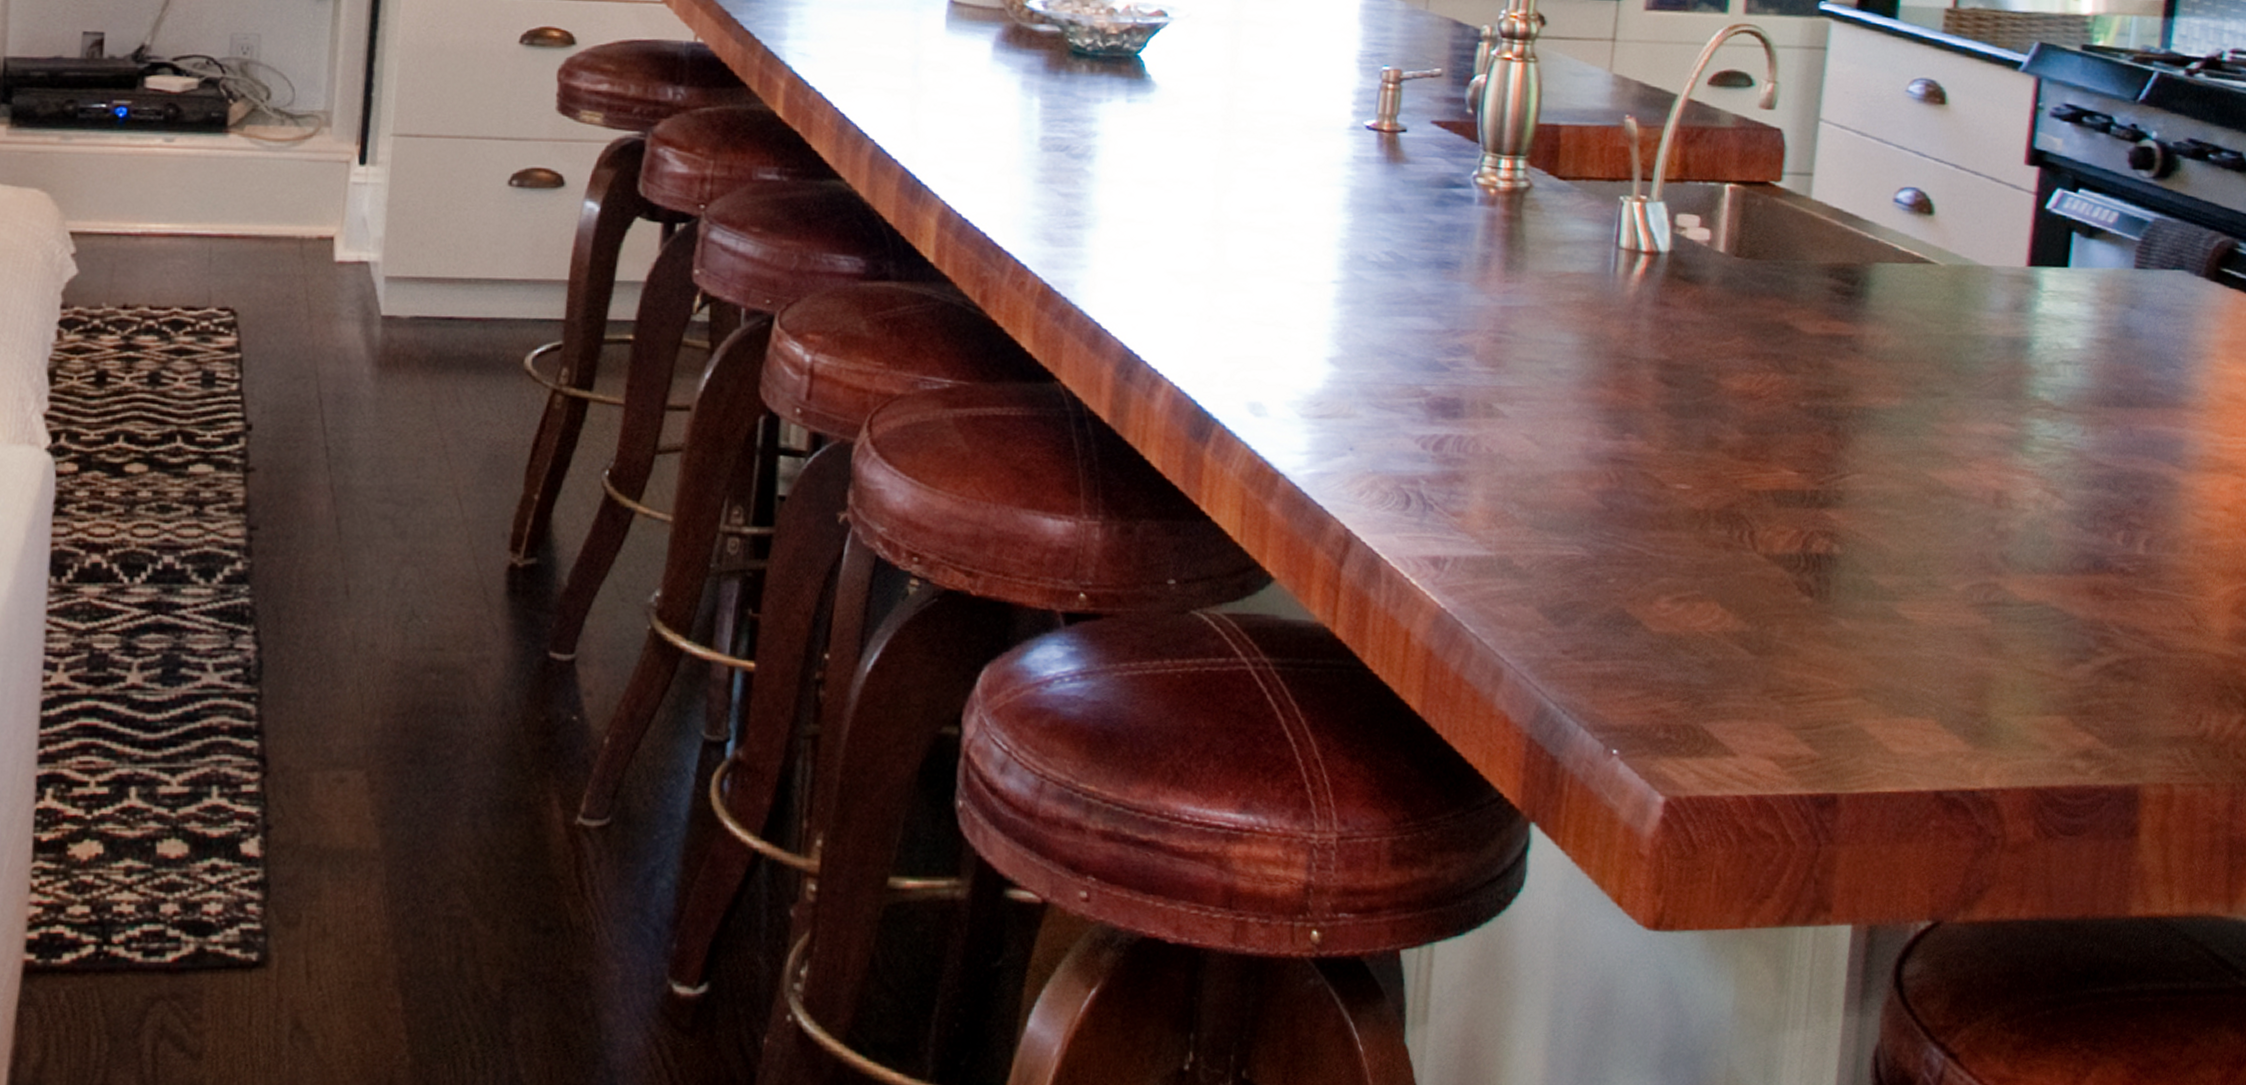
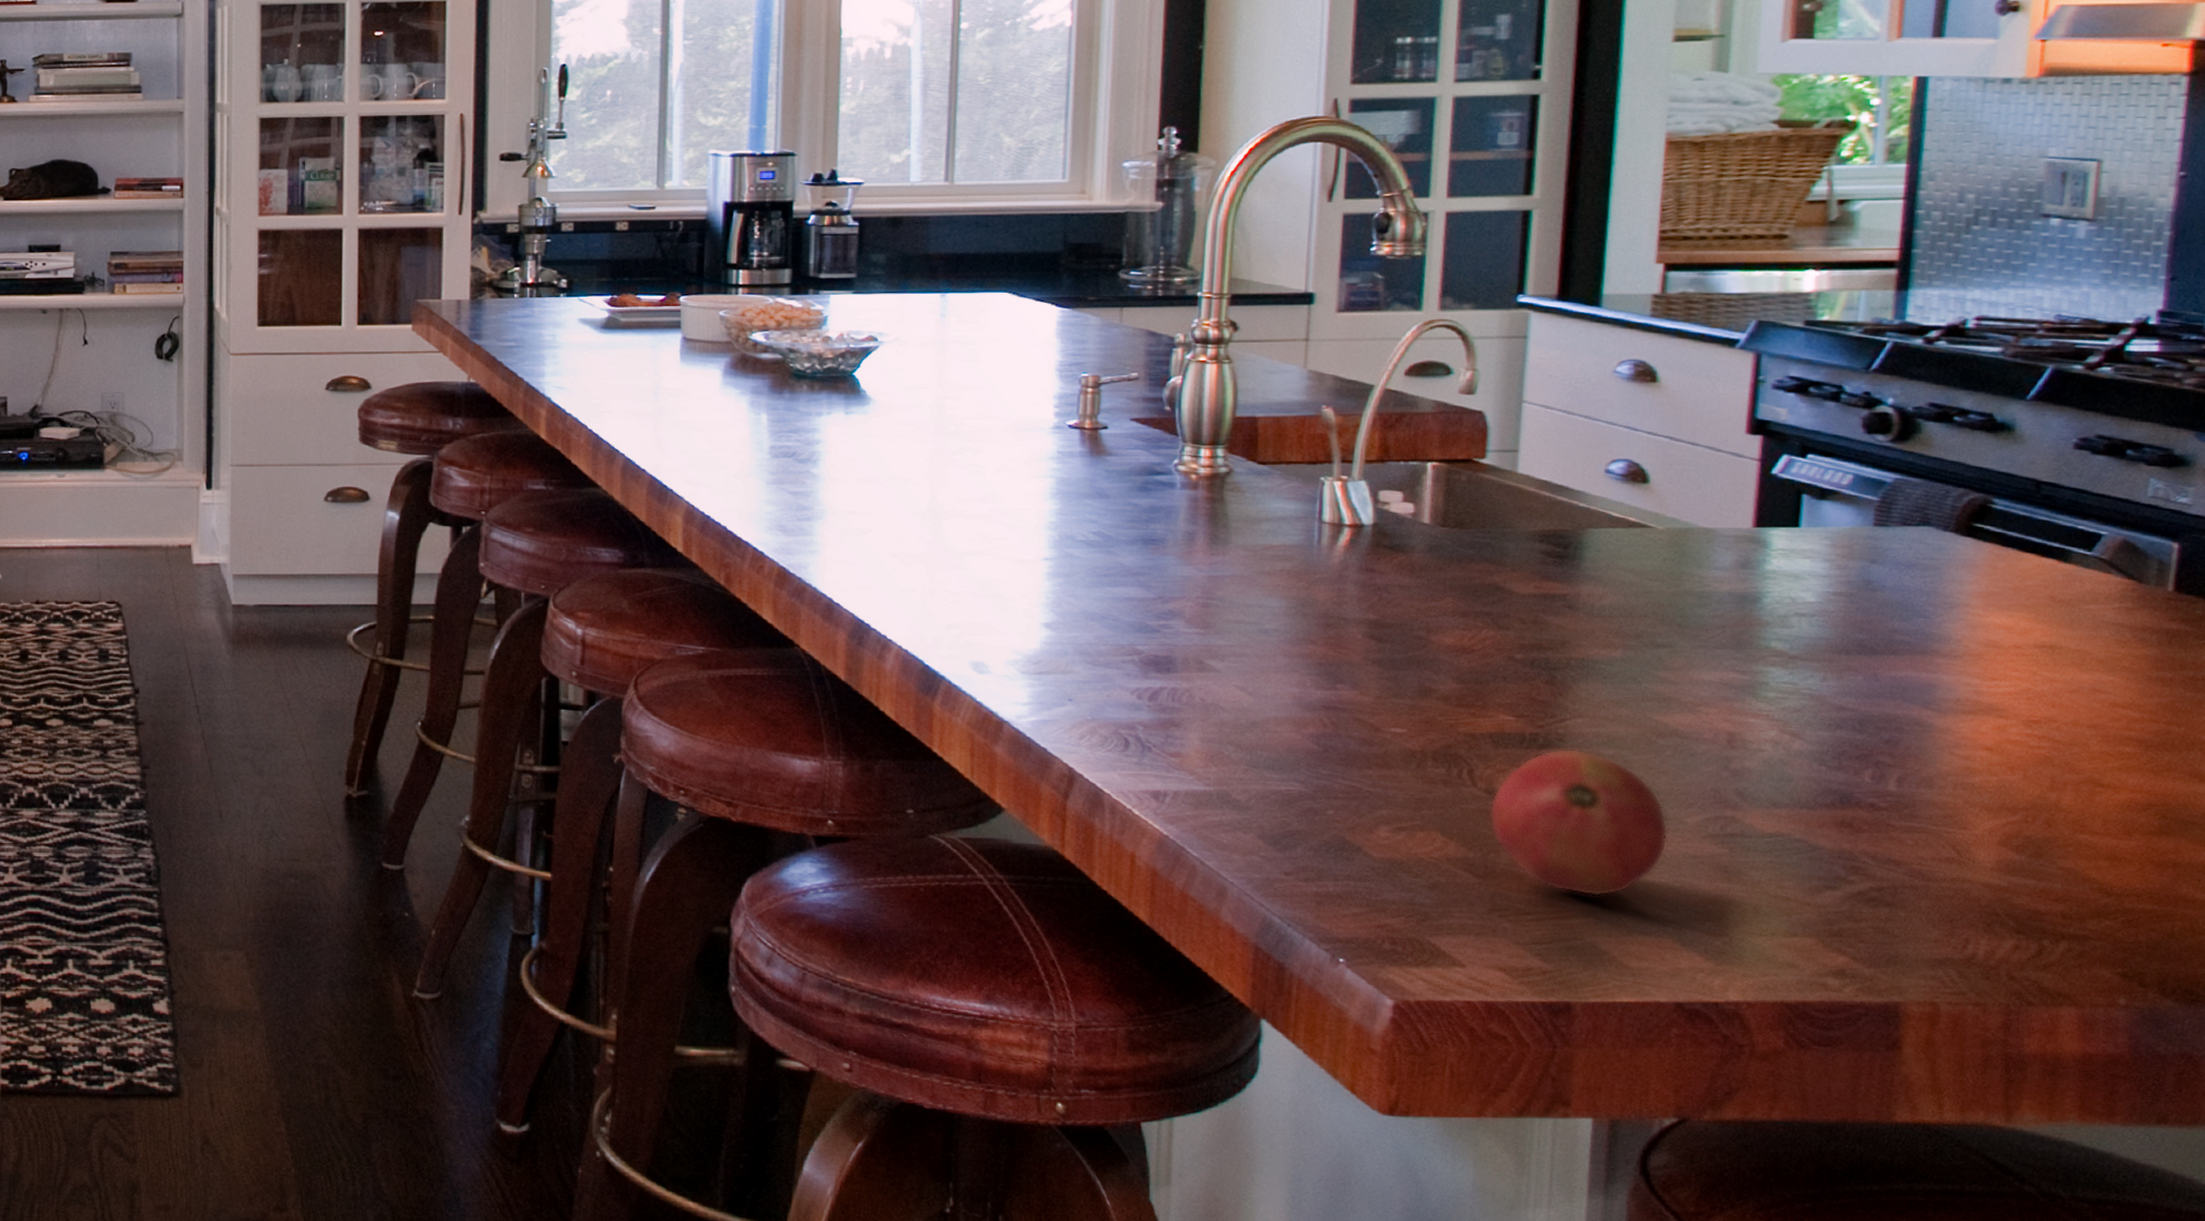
fruit: none [1767,508,1937,674] -> present [1489,748,1668,897]

